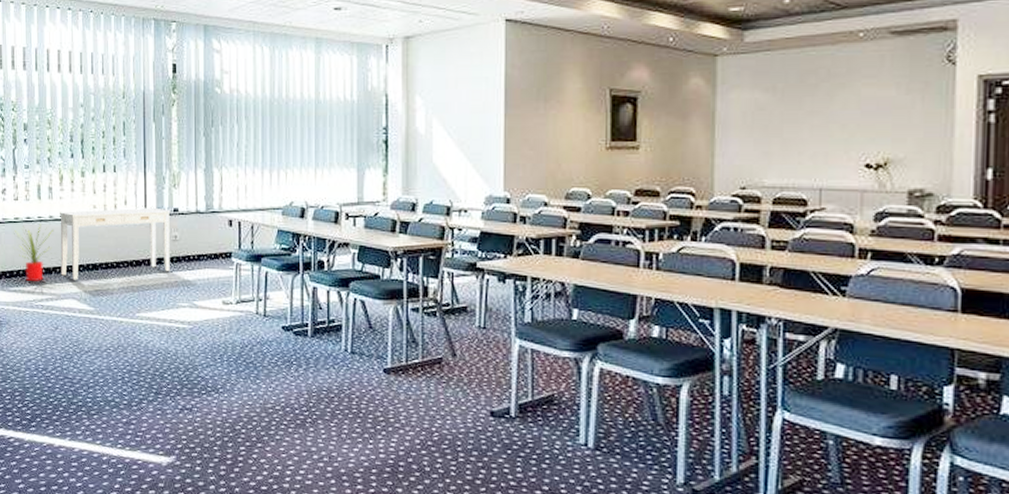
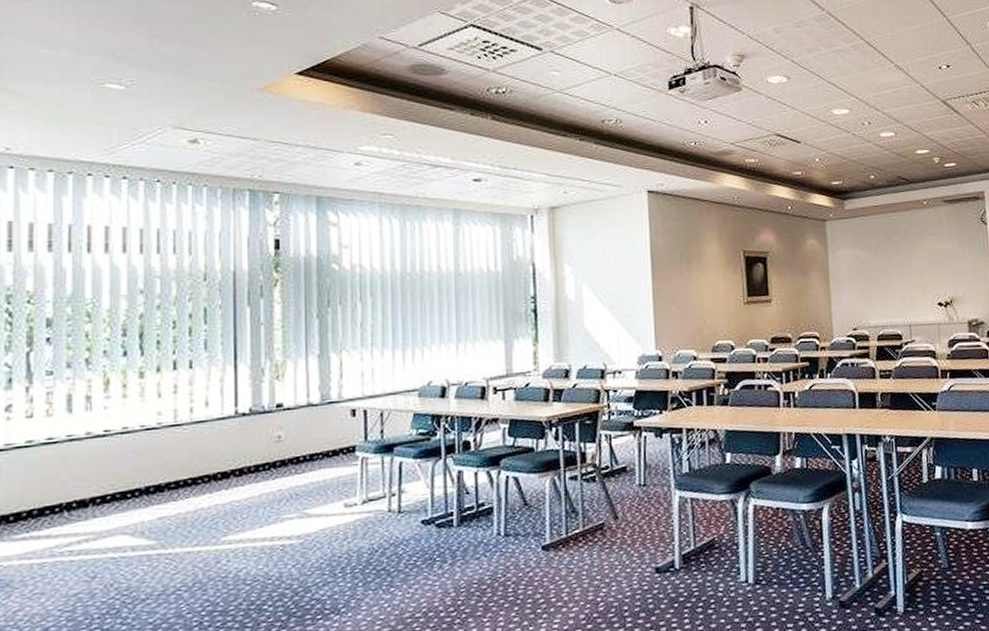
house plant: present [14,223,54,282] -> none [24,443,93,523]
desk: present [60,208,171,280] -> none [103,405,272,510]

